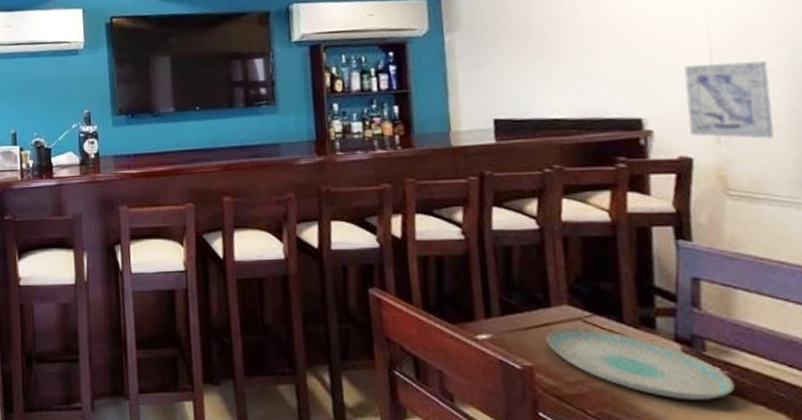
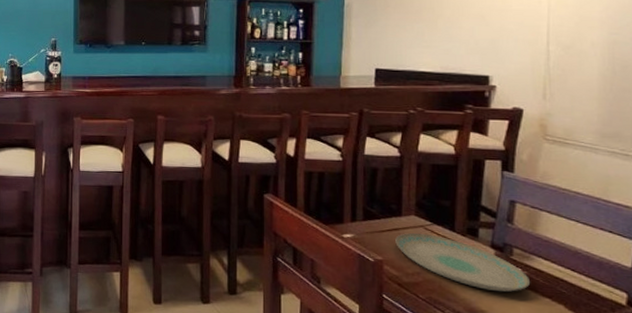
wall art: present [683,61,775,139] -> none [524,37,590,98]

